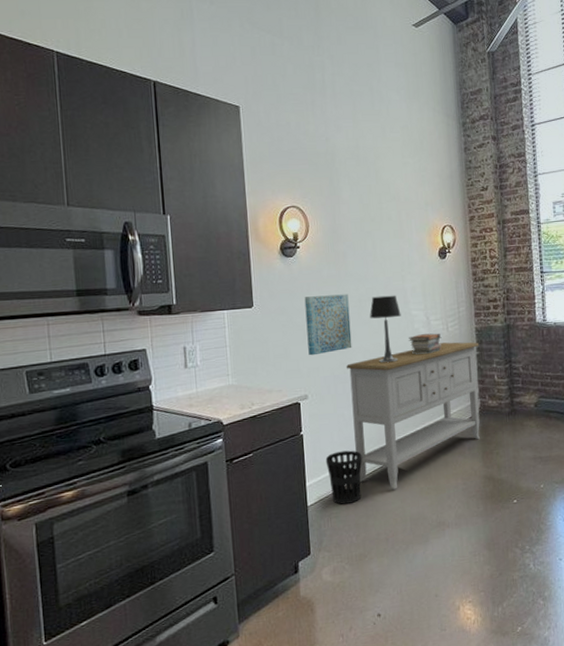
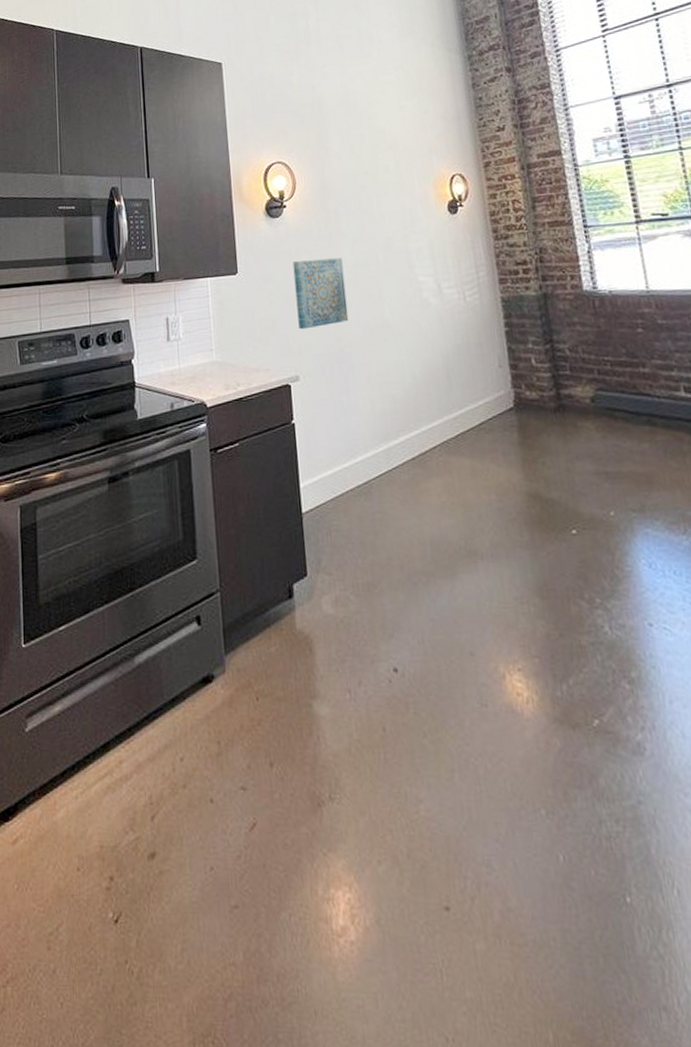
wastebasket: present [325,450,362,505] -> none [321,446,366,515]
sideboard: present [346,342,480,490] -> none [342,315,517,501]
table lamp: present [370,295,401,363] -> none [368,258,406,340]
book stack: present [409,333,443,355] -> none [416,303,460,331]

